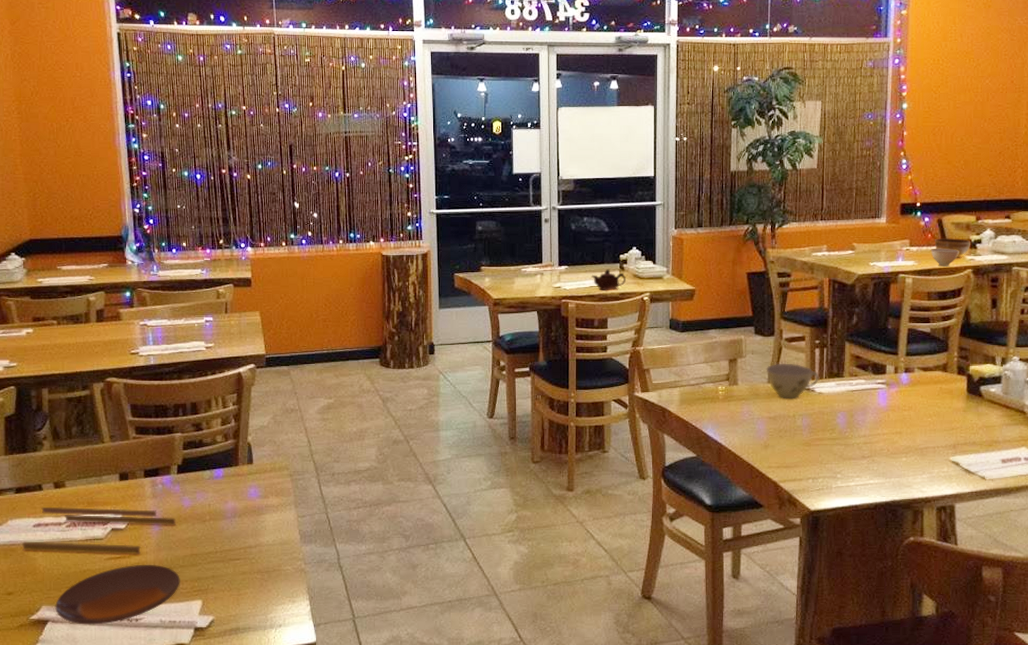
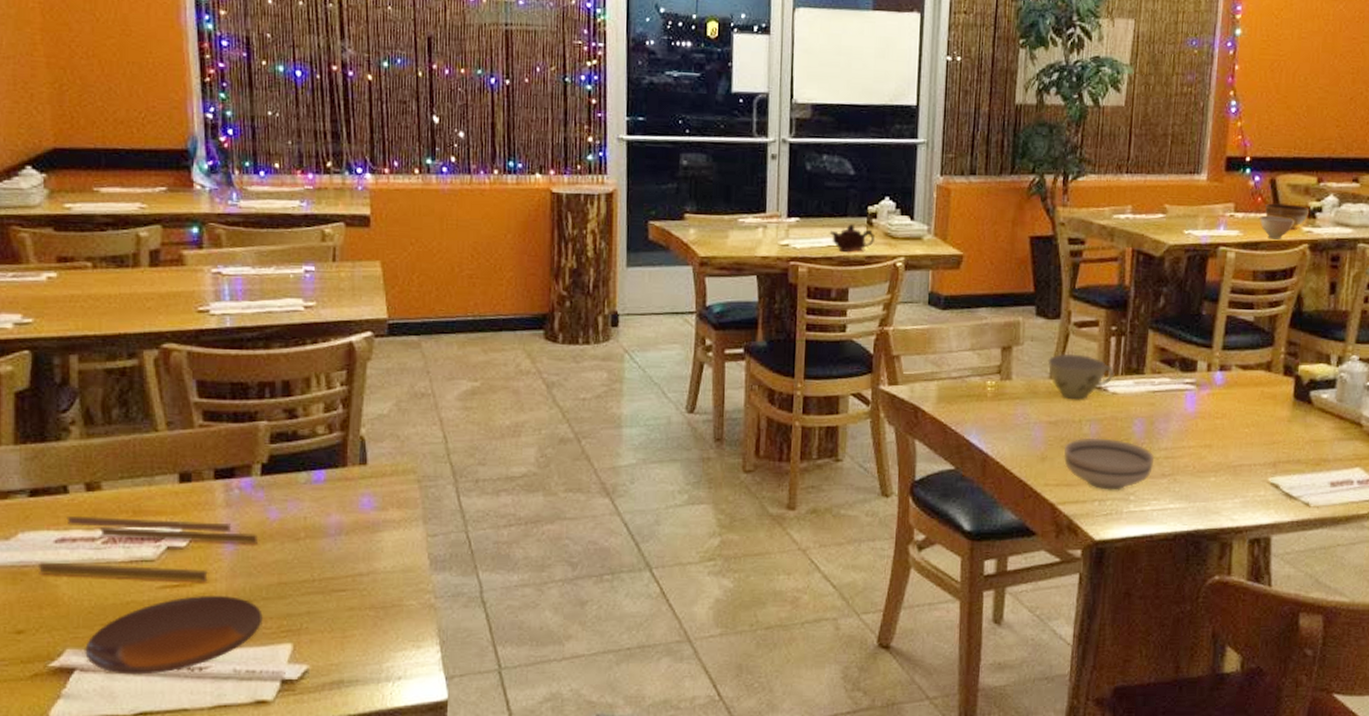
bowl: none [782,429,856,470] -> present [1063,437,1155,491]

